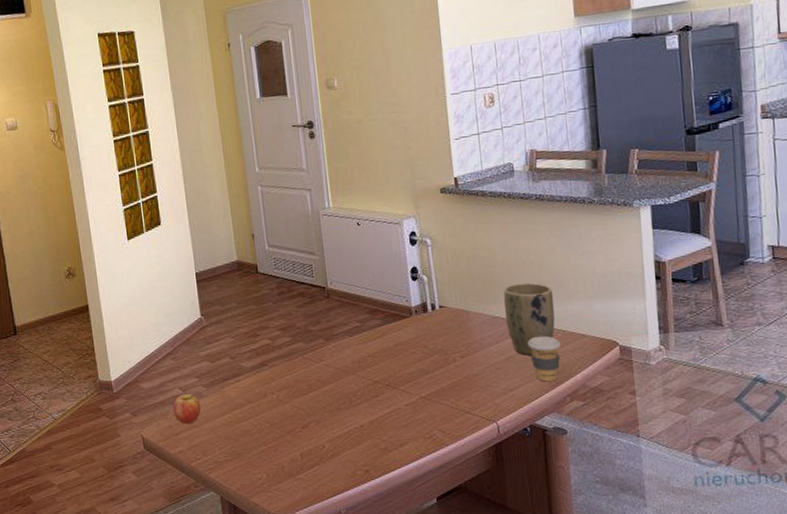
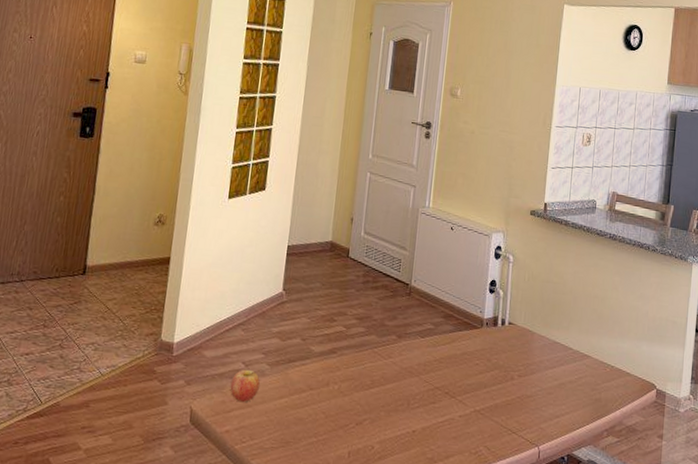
plant pot: present [503,282,555,356] -> none [564,313,609,385]
coffee cup: present [527,336,562,382] -> none [579,367,608,414]

